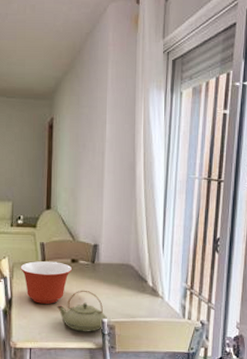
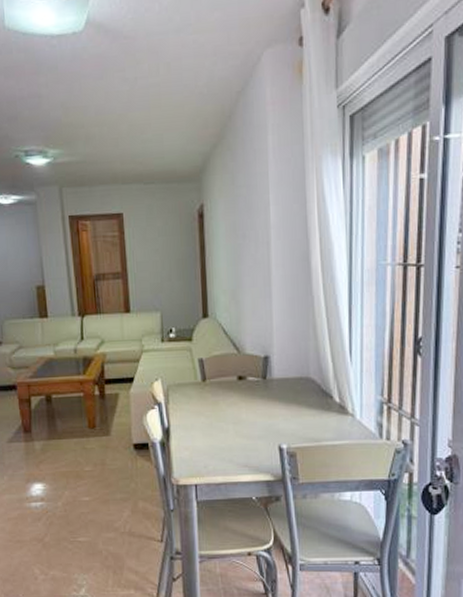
mixing bowl: present [20,261,73,304] -> none [176,380,240,432]
teapot: present [57,290,108,332] -> none [224,412,288,462]

